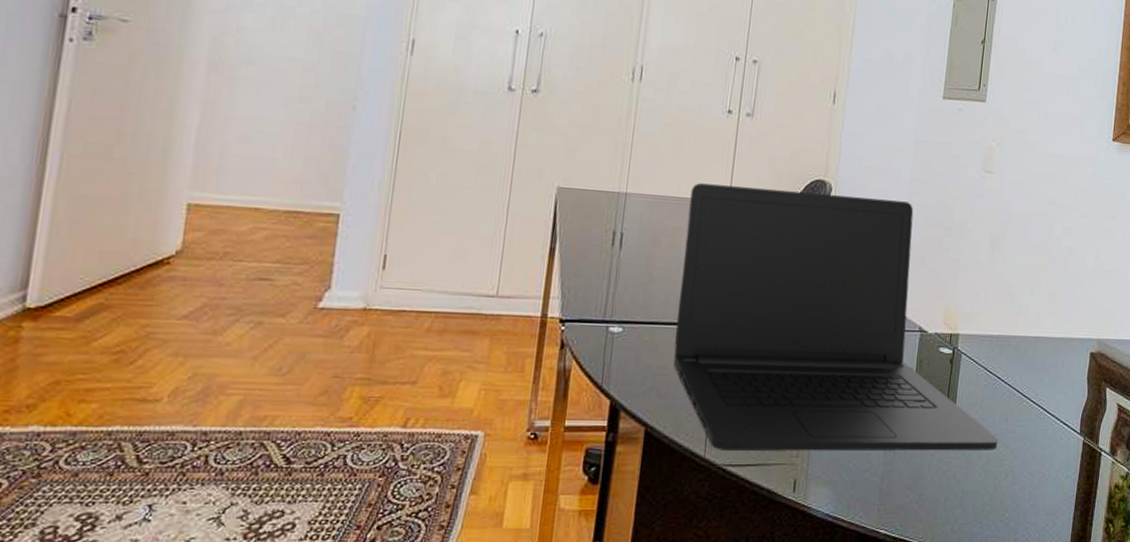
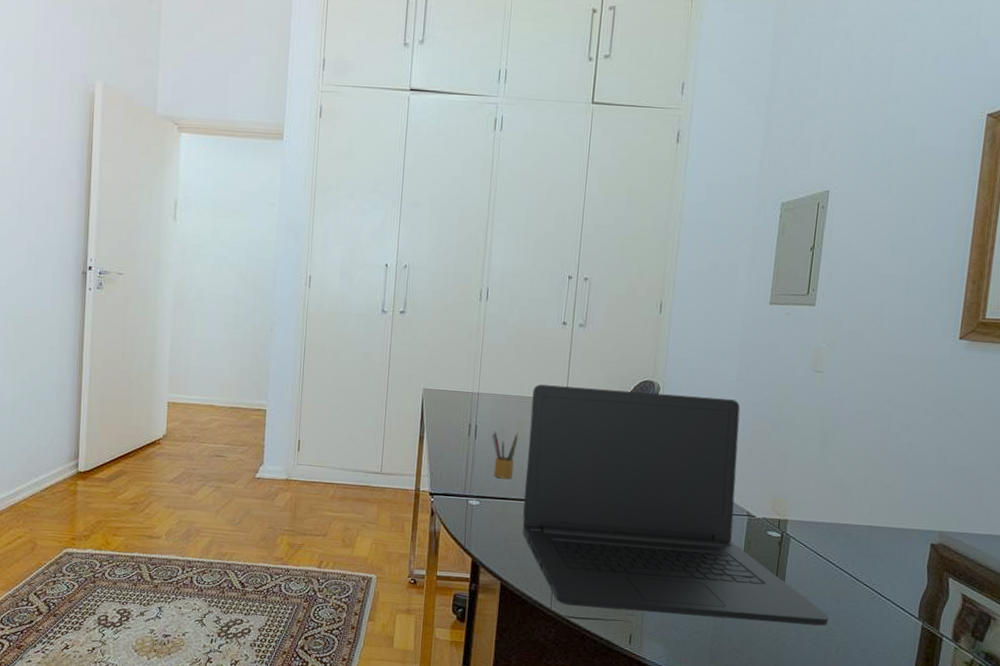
pencil box: none [640,239,673,299] -> present [492,430,518,480]

